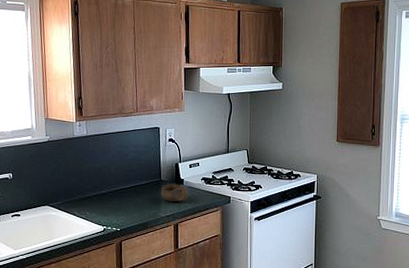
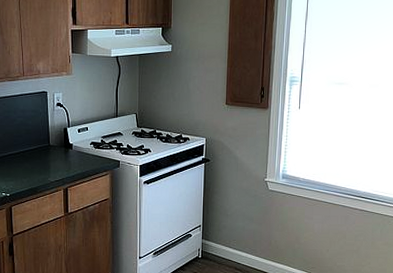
bowl: present [161,184,189,202] -> none [50,149,78,167]

